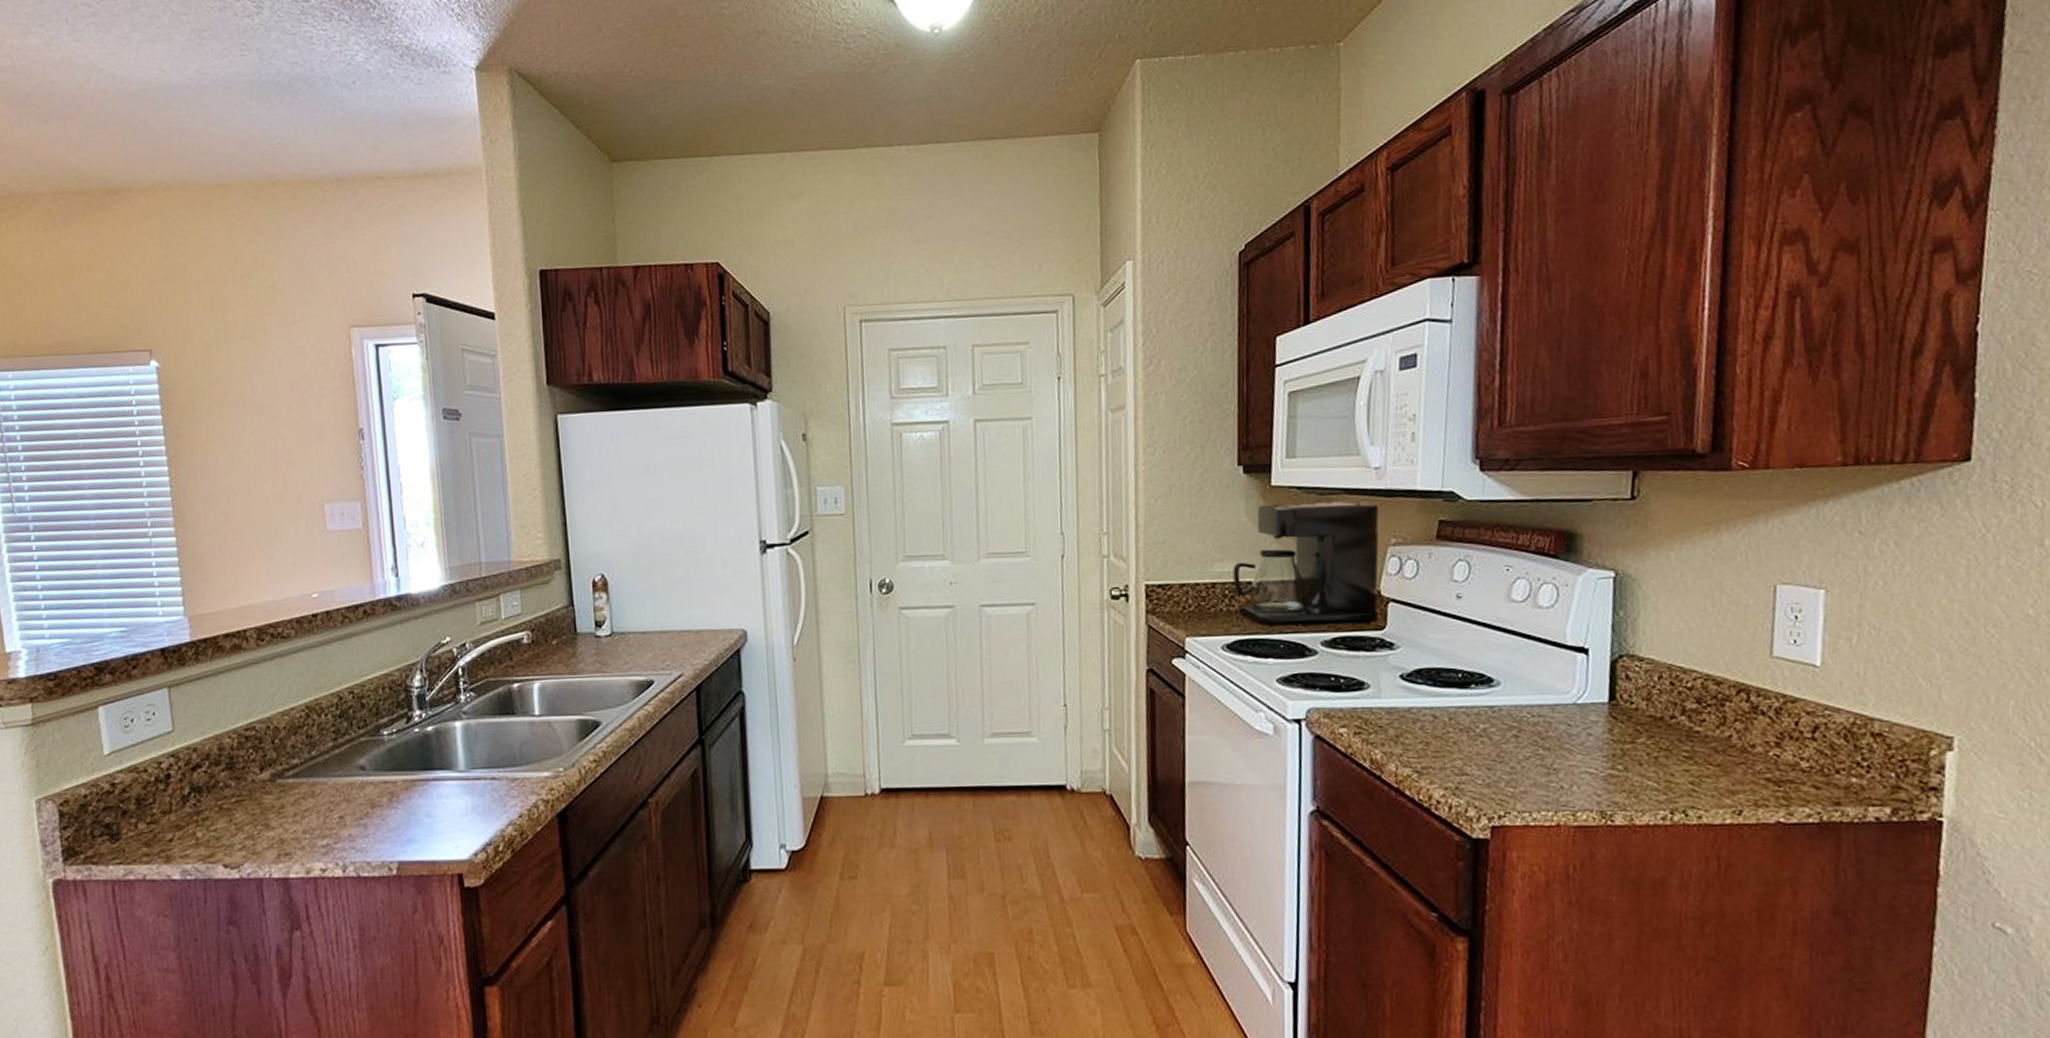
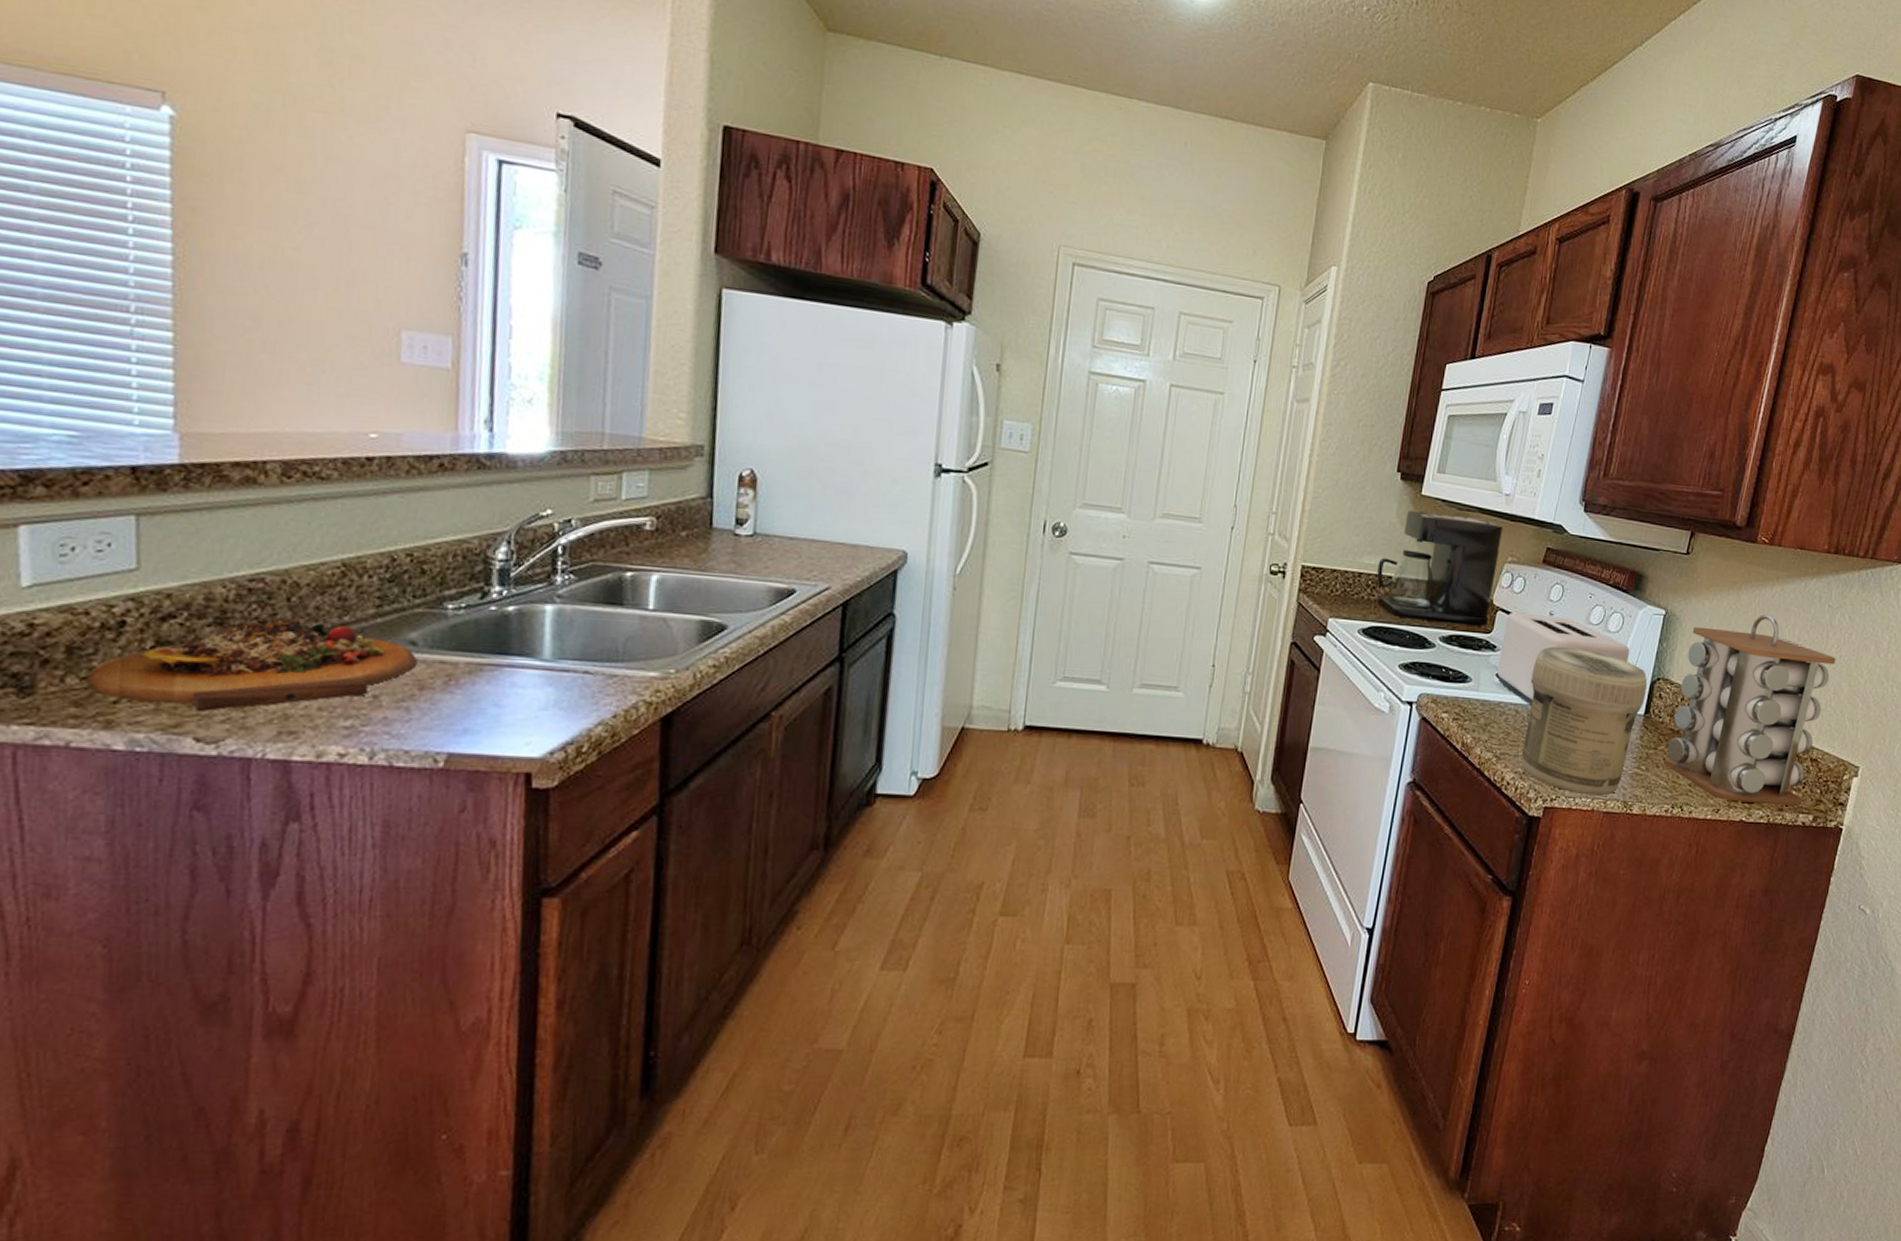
cutting board: none [150,759,368,843] -> present [86,618,418,713]
toaster: none [1399,598,1575,708] -> present [1497,612,1630,706]
jar: none [1446,632,1607,808] -> present [1521,646,1648,796]
spice rack: none [1649,556,1886,800] -> present [1664,614,1836,806]

